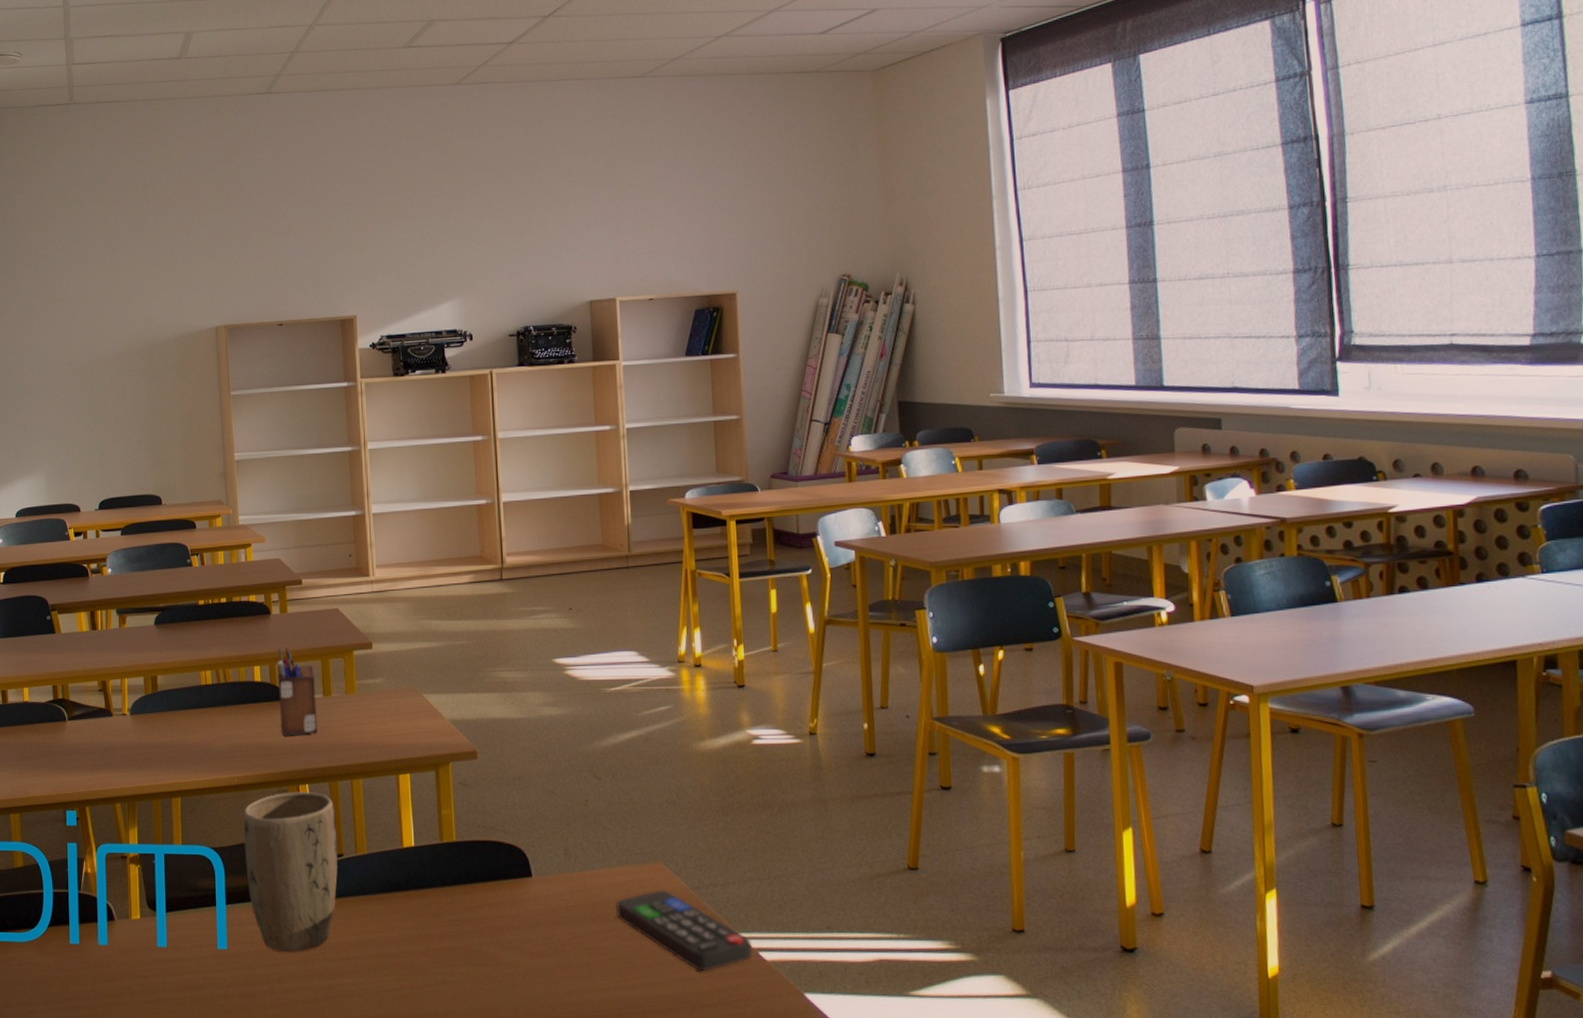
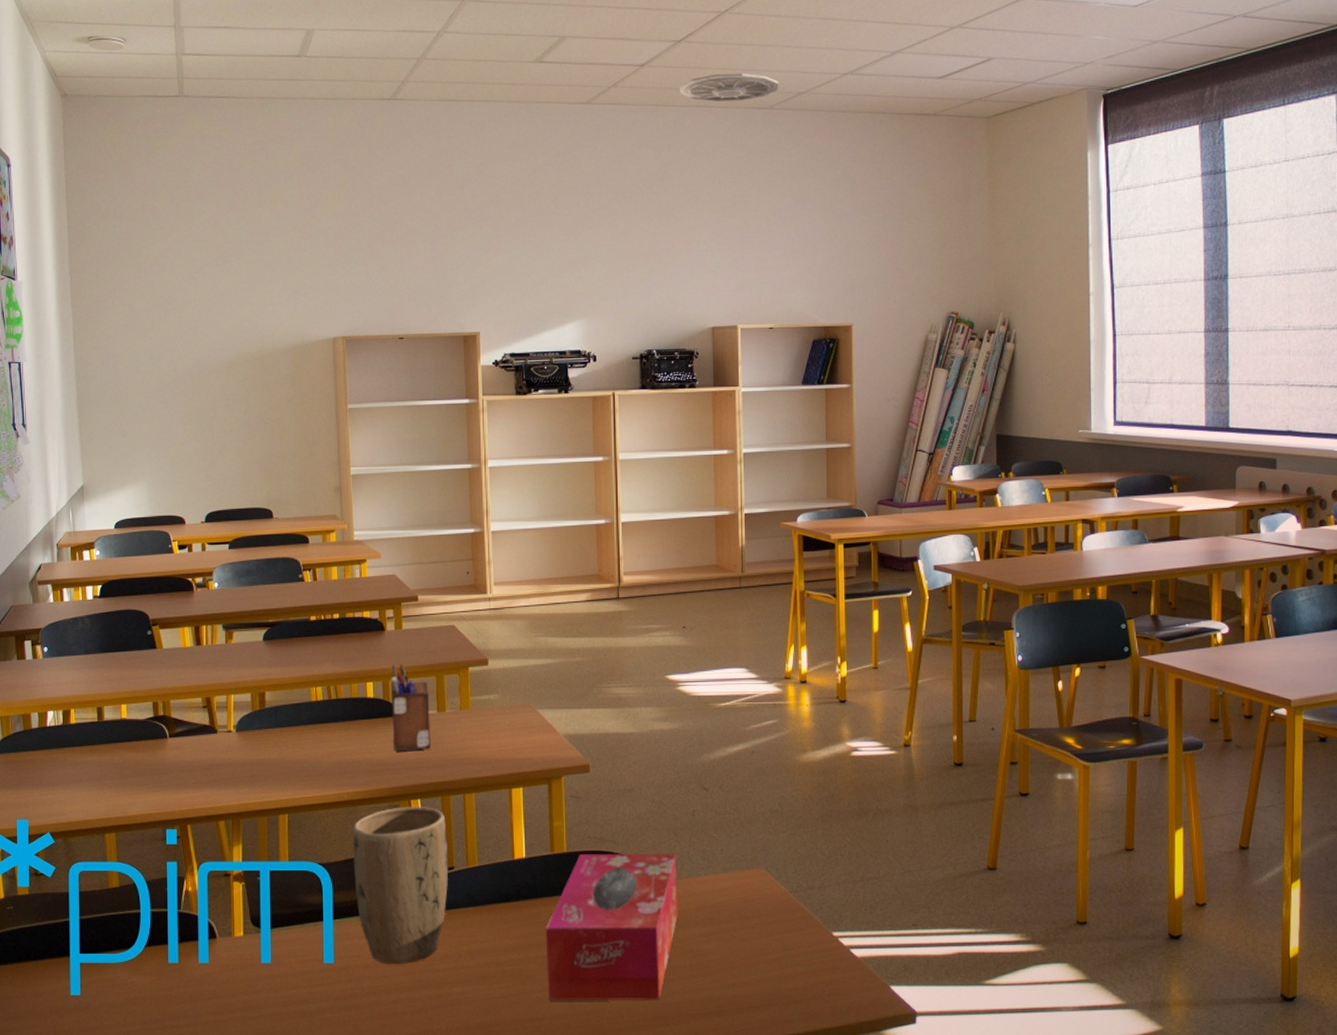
tissue box: none [436,844,573,1000] -> present [545,853,678,1001]
ceiling vent: none [548,43,651,74] -> present [679,73,779,102]
remote control: present [616,890,753,972] -> none [719,894,845,969]

